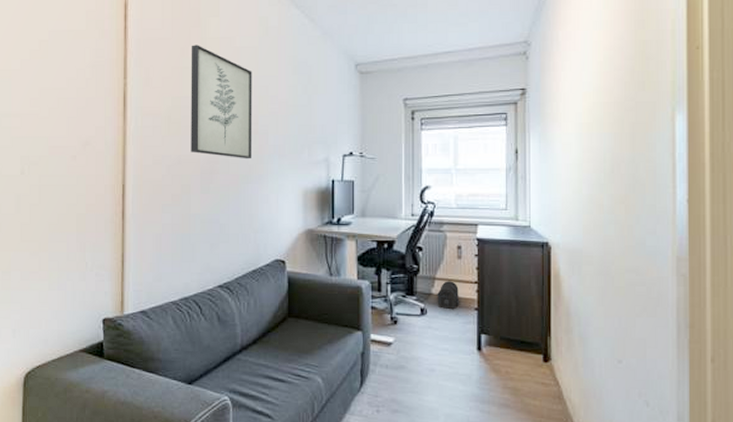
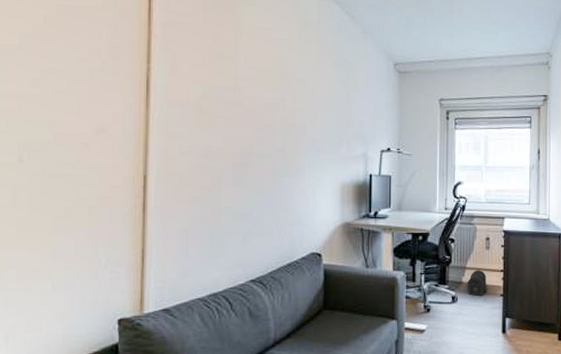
wall art: present [191,45,252,159] -> none [222,32,290,153]

